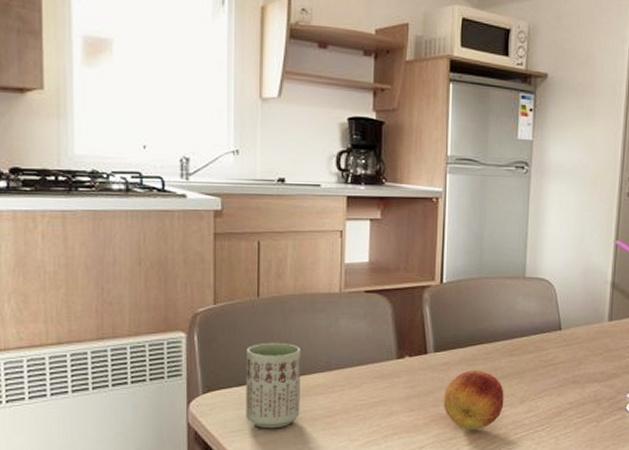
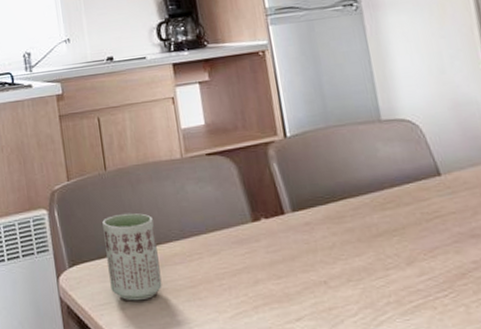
fruit: present [443,370,504,430] -> none [312,228,388,298]

